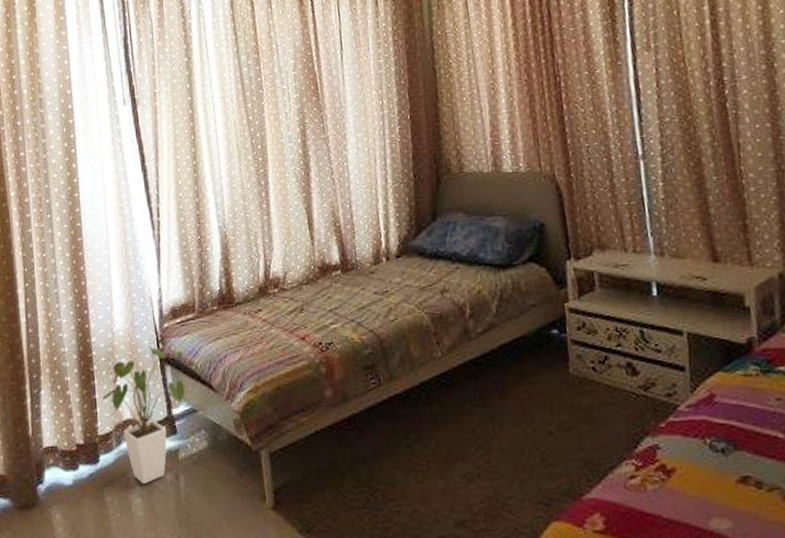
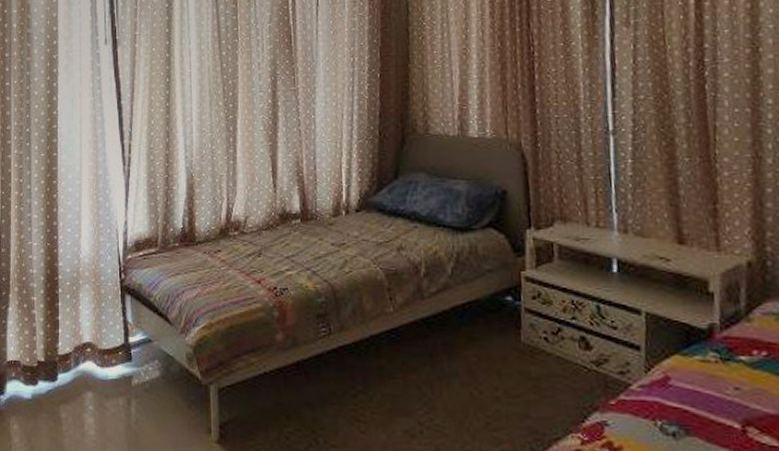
house plant: present [102,346,185,485] -> none [65,275,142,406]

